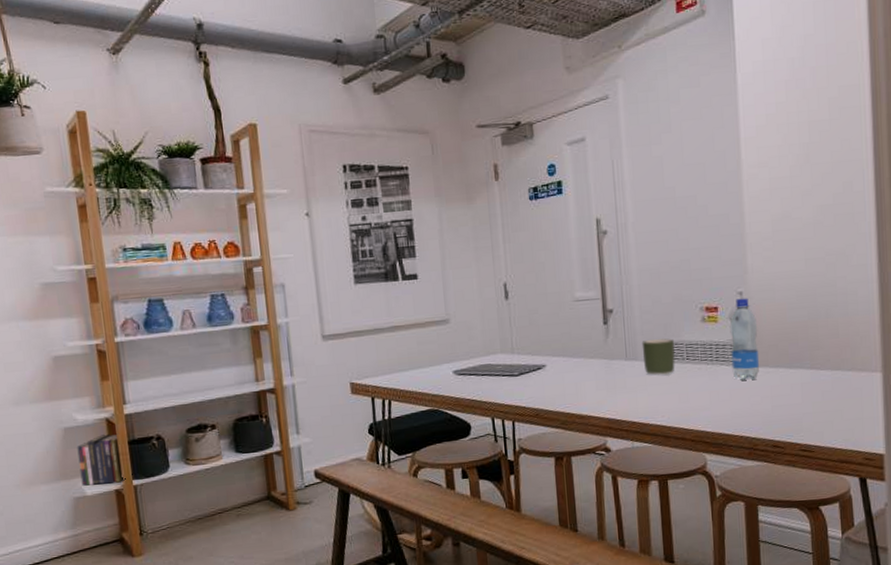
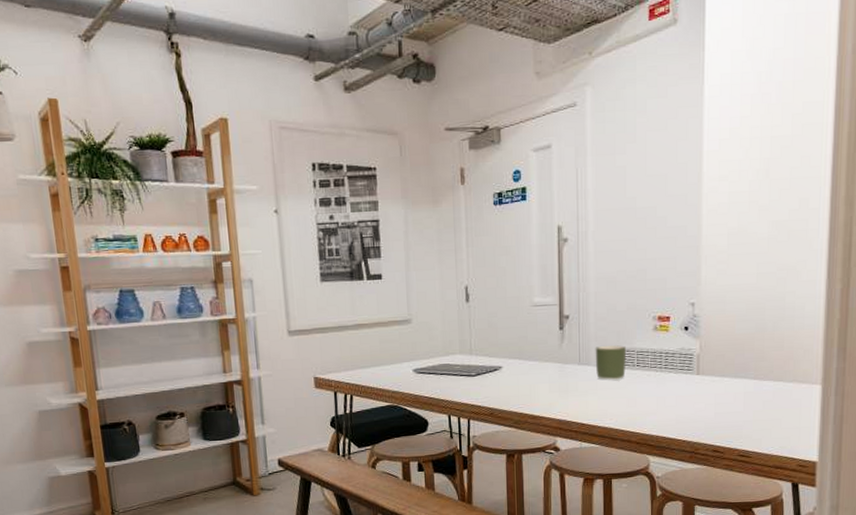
books: present [77,432,134,486] -> none [51,417,106,466]
bottle: present [729,298,760,381] -> none [679,309,707,388]

